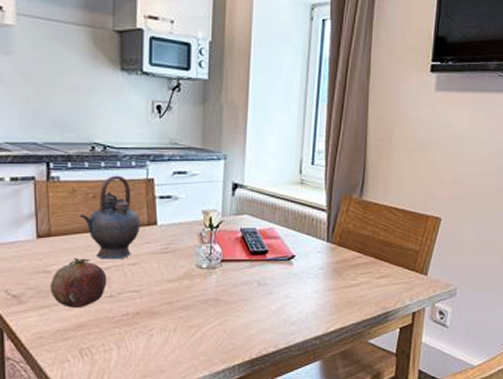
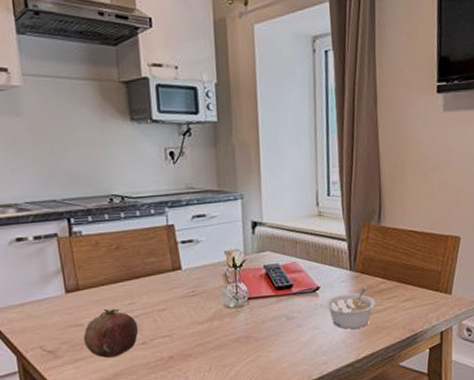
teapot: present [80,175,141,260] -> none [105,224,166,308]
legume: none [299,260,351,301] -> present [325,287,377,329]

